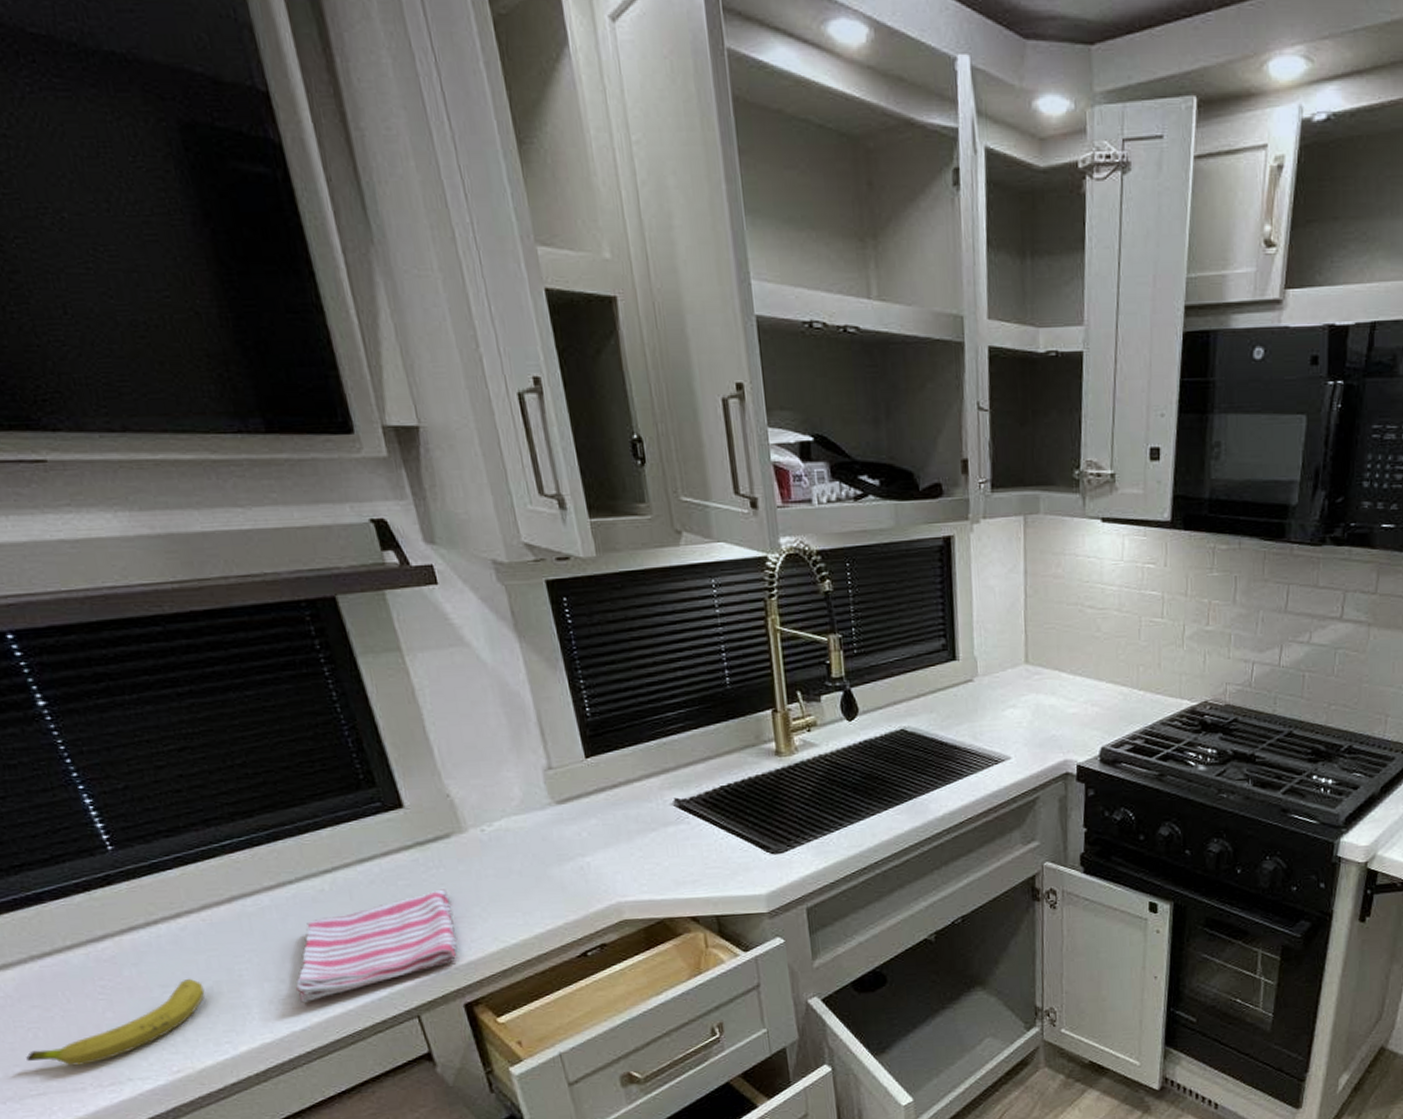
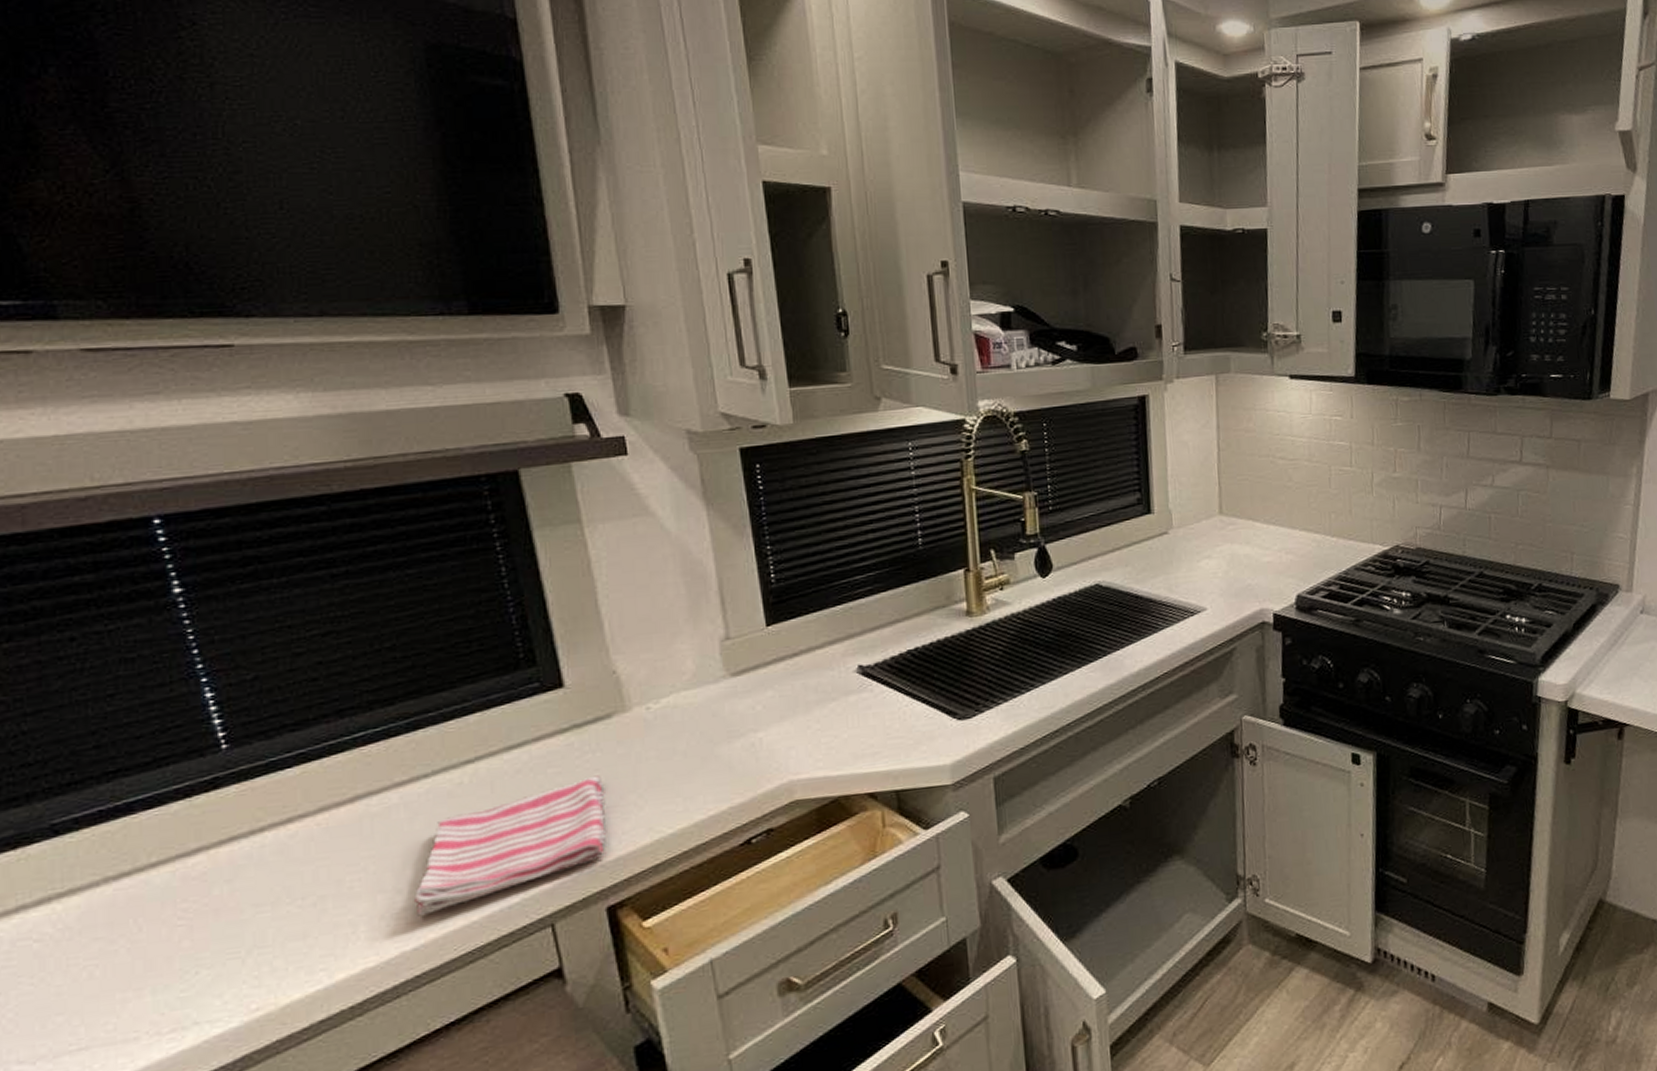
fruit: present [26,978,205,1066] -> none [73,894,306,1011]

